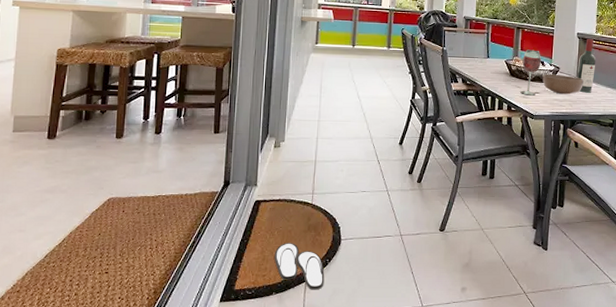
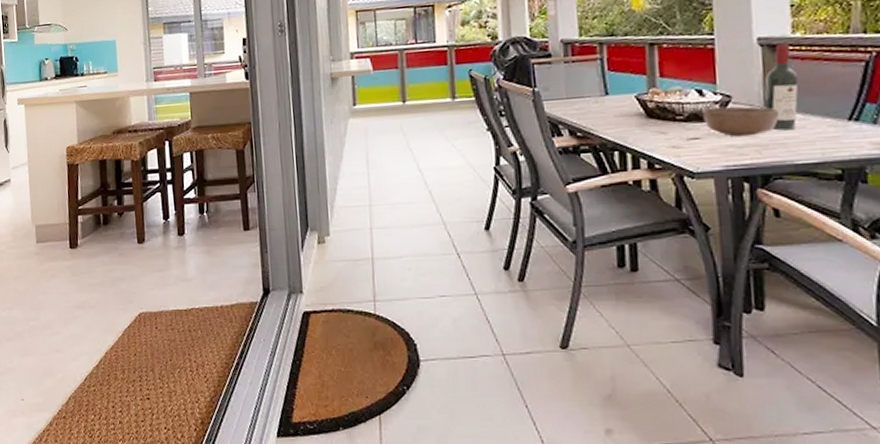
slippers: present [274,243,325,290] -> none [335,365,405,426]
wineglass: present [520,49,541,96] -> none [664,73,698,144]

